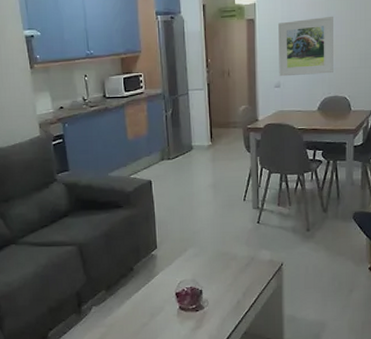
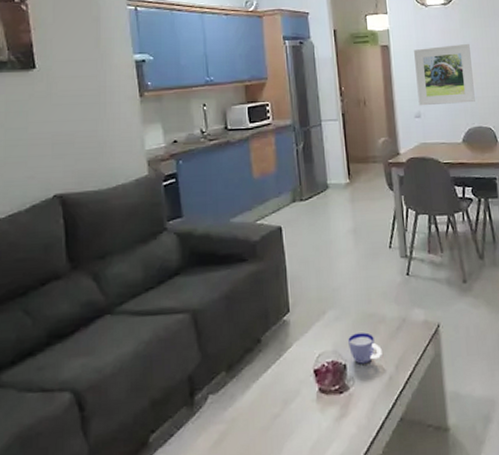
cup: none [205,267,232,291] -> present [348,332,382,364]

